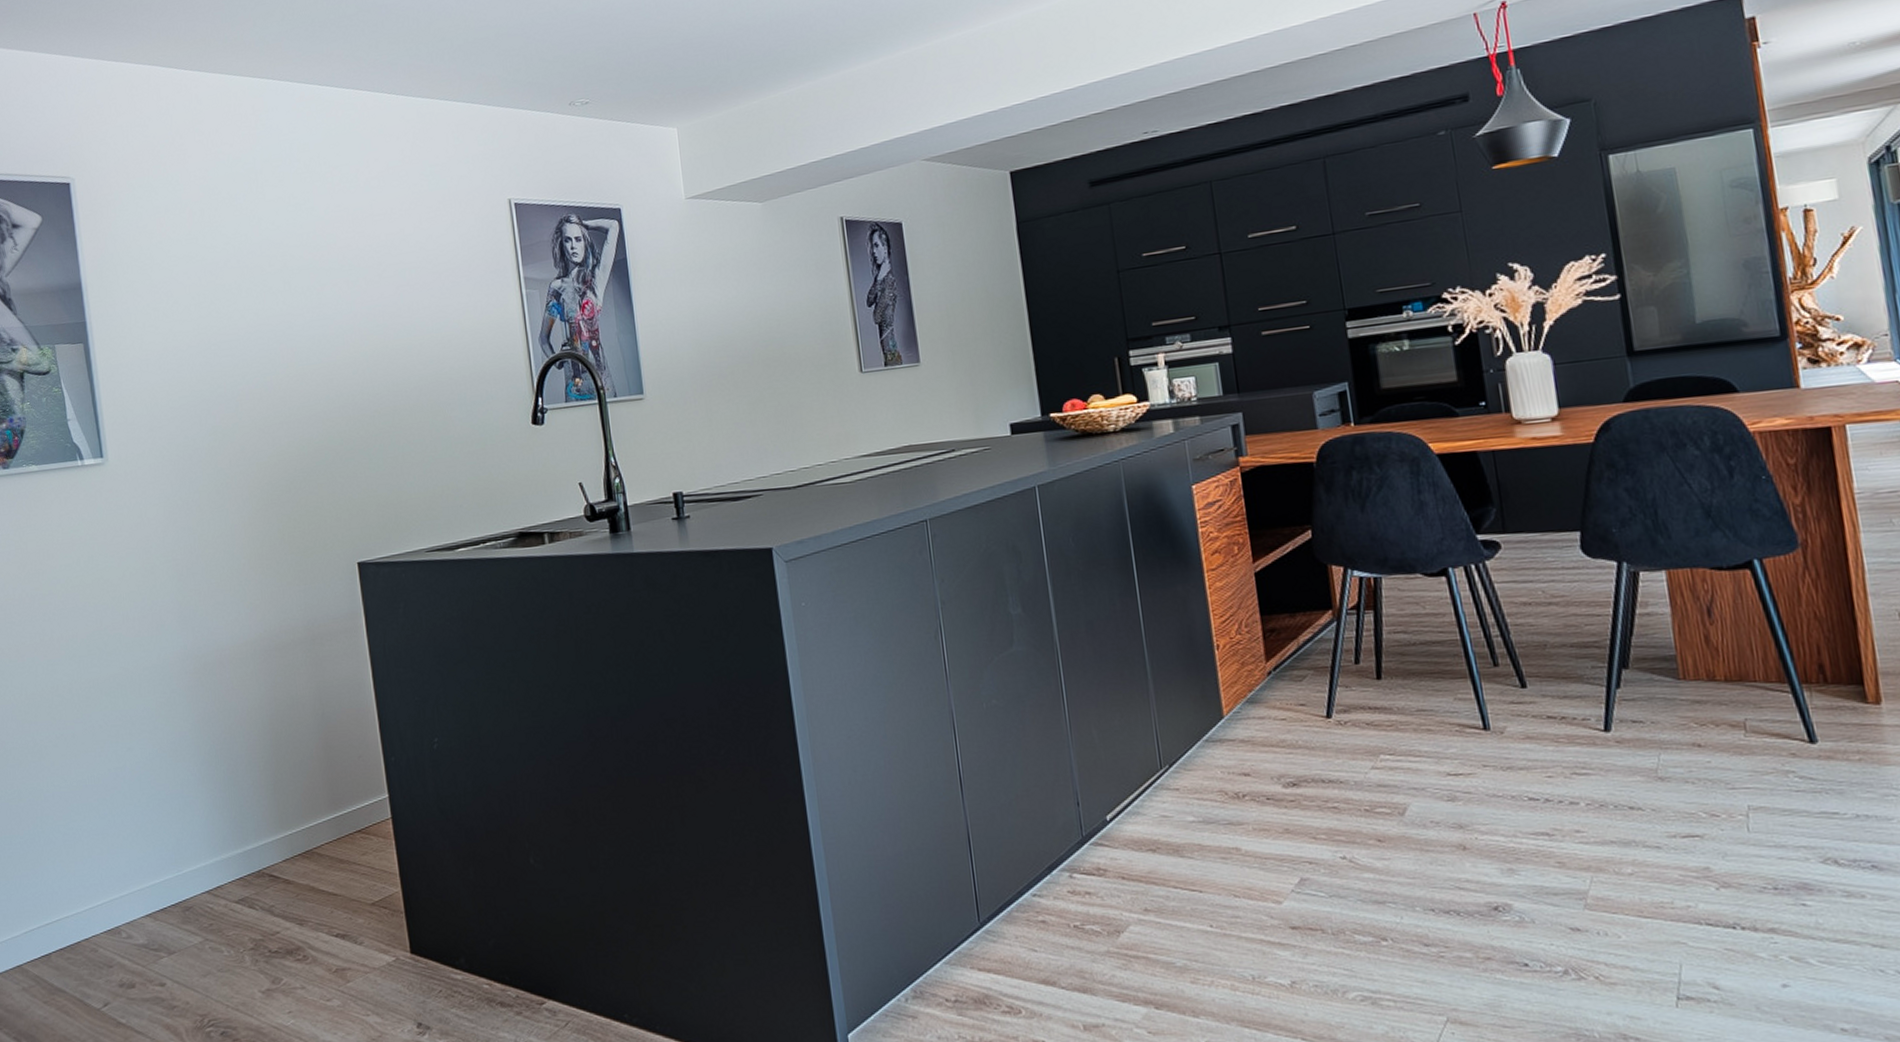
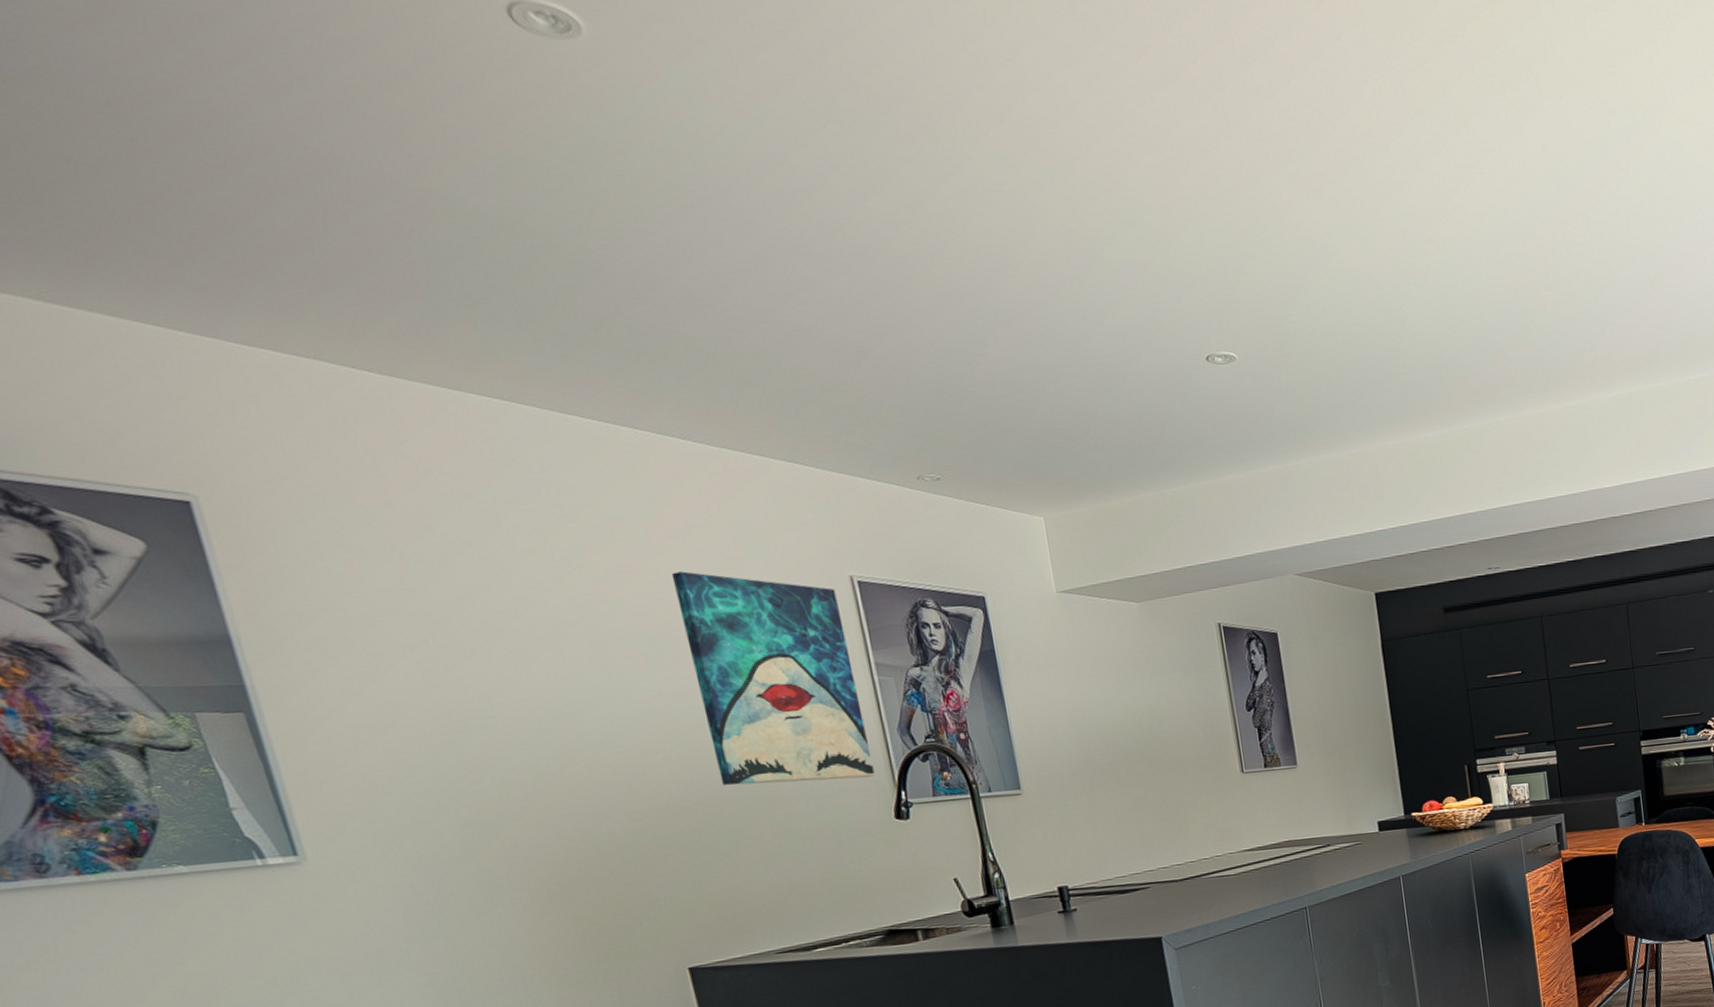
wall art: none [372,206,517,395] -> present [671,571,875,786]

